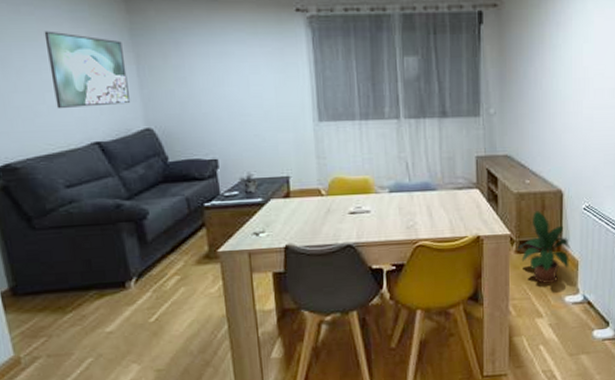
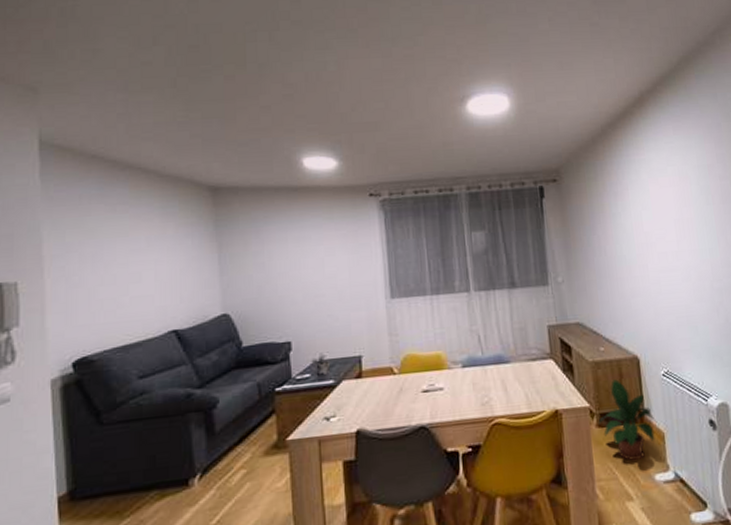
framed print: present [44,31,130,109] -> none [135,226,209,300]

